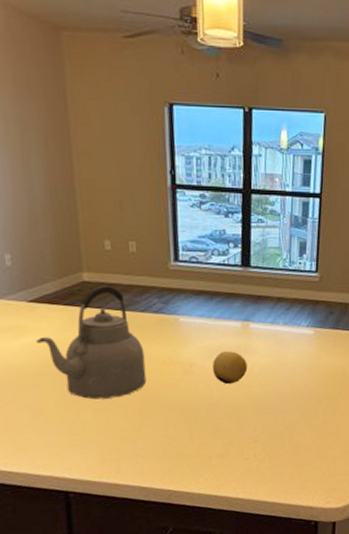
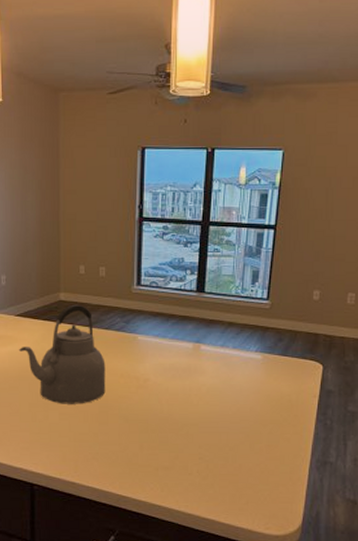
fruit: present [212,351,248,385] -> none [164,370,196,401]

